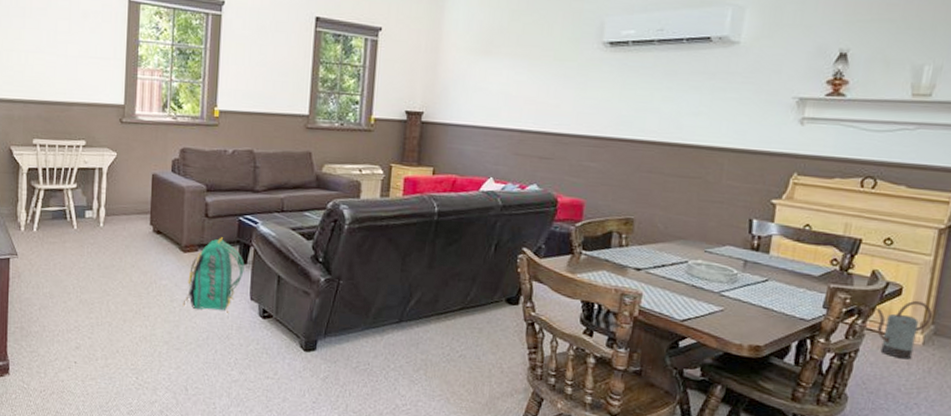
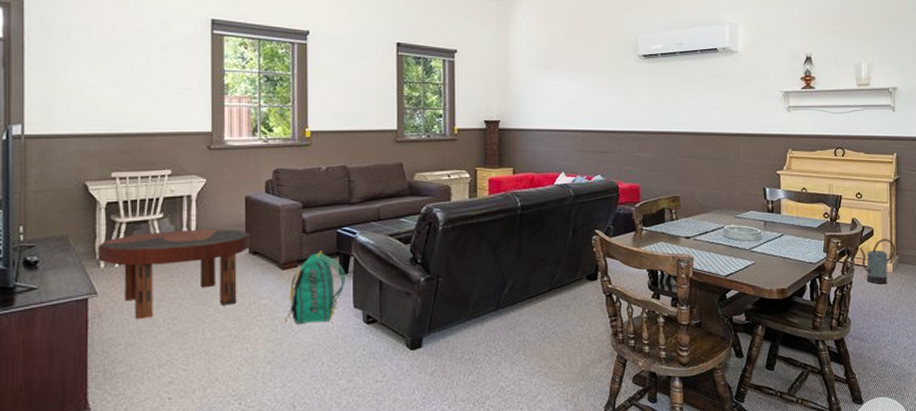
coffee table: none [19,201,156,285] -> present [98,229,251,320]

